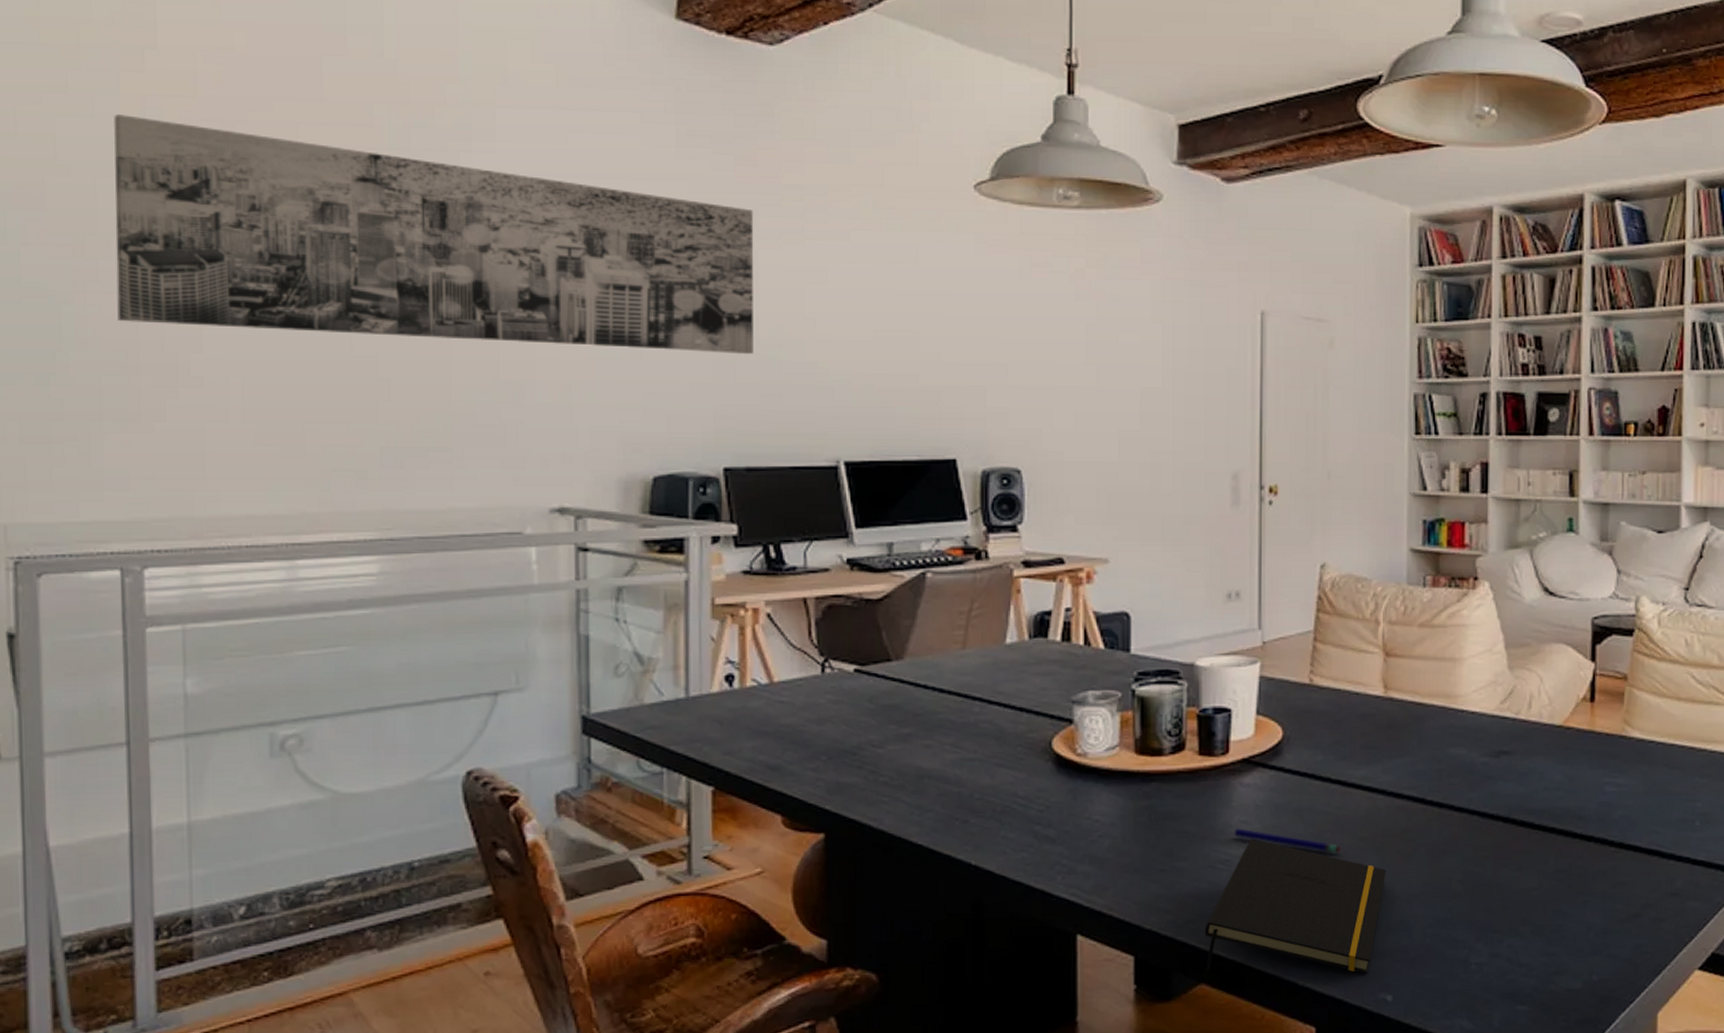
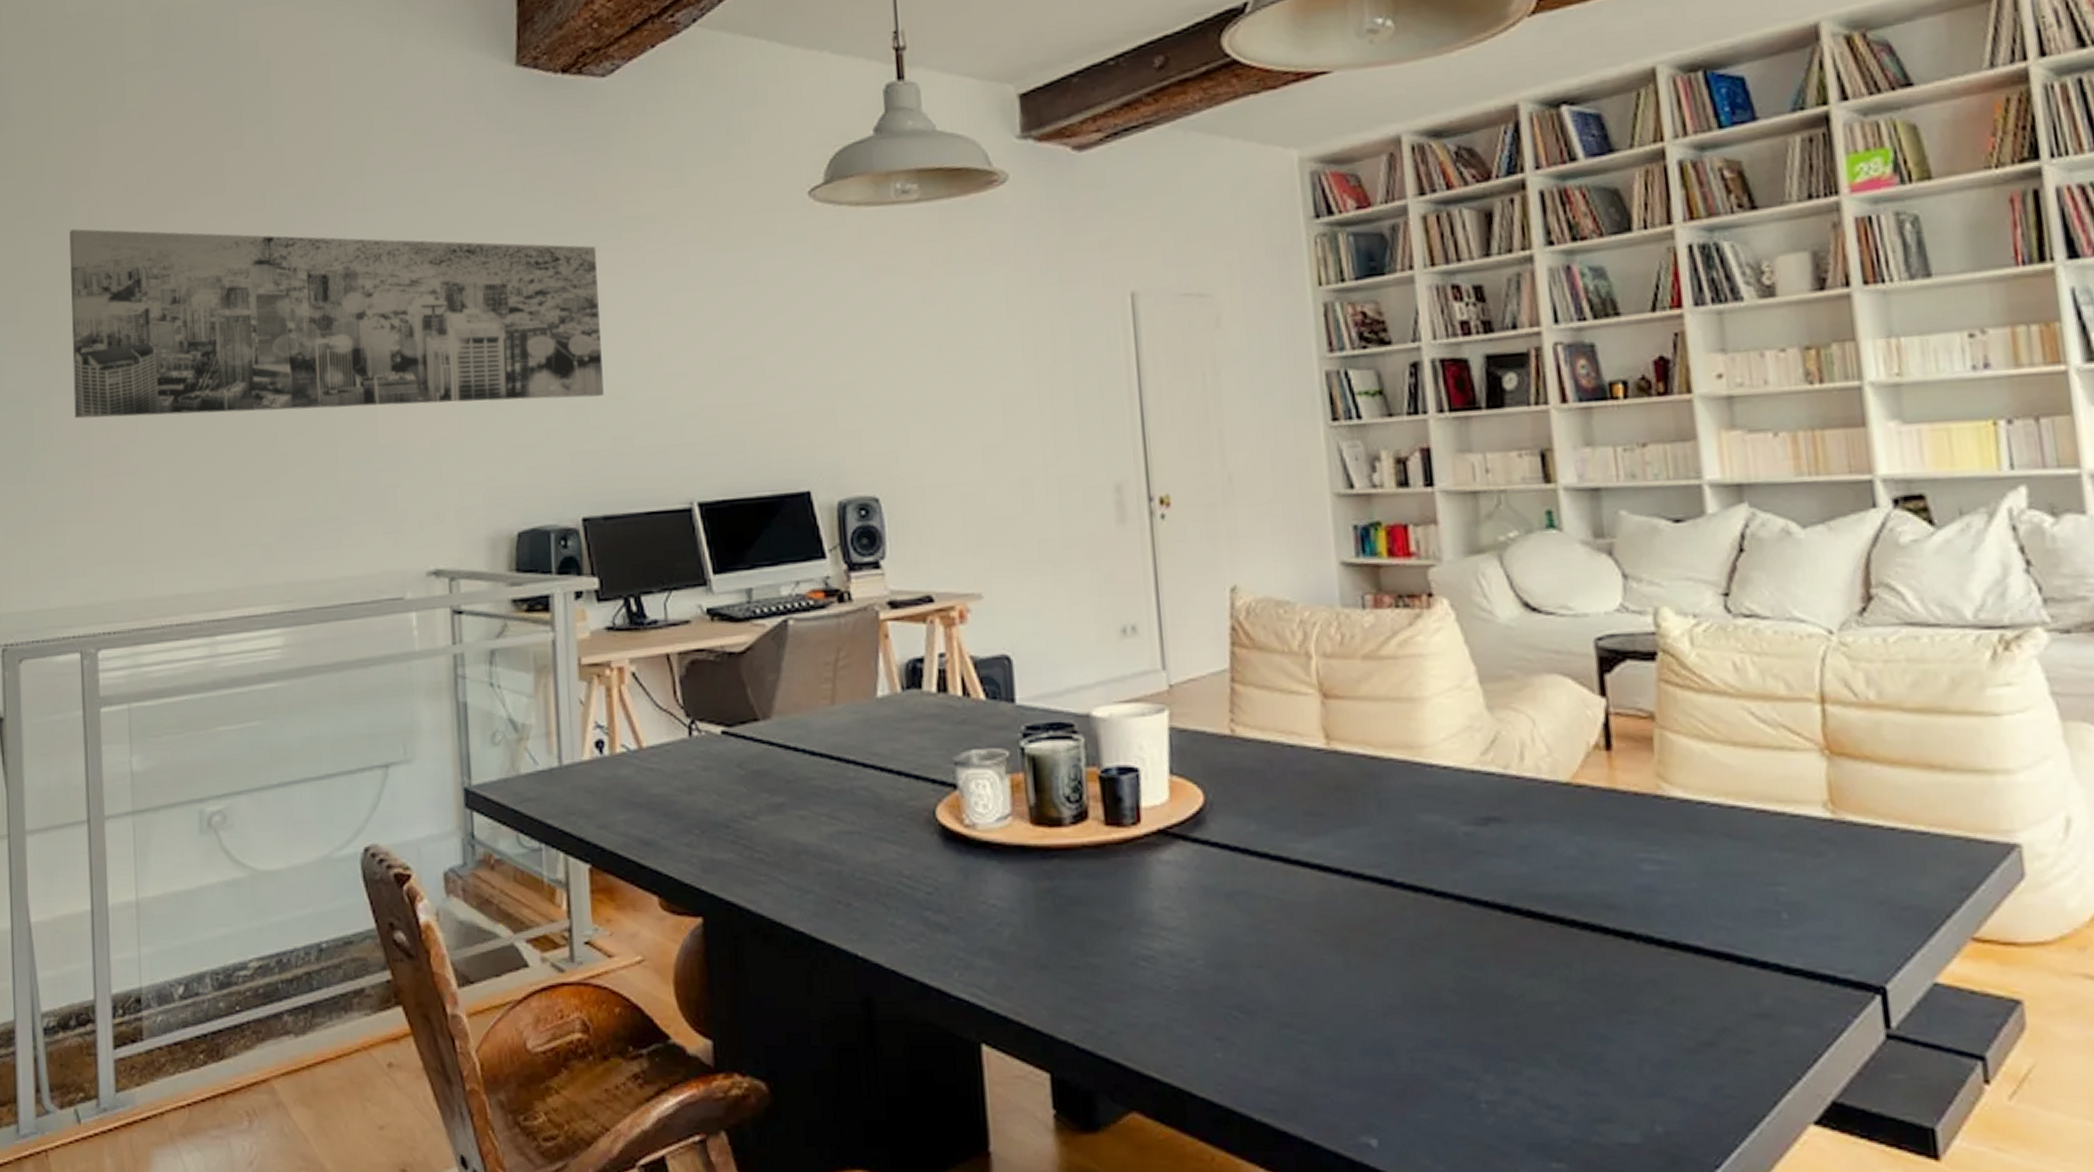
notepad: present [1204,838,1387,974] -> none [1130,929,1353,1109]
pen: present [1234,828,1342,853] -> none [1155,916,1292,949]

